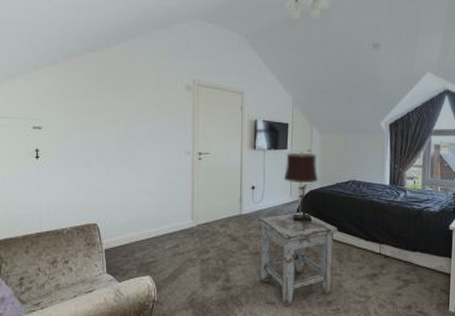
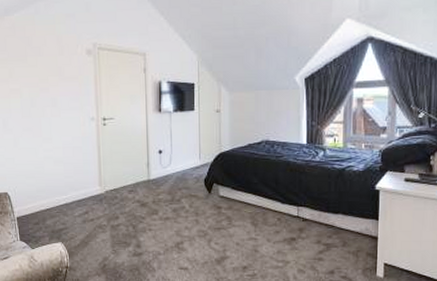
stool: present [257,211,338,308] -> none [166,175,252,273]
table lamp: present [283,151,318,222] -> none [191,111,229,186]

